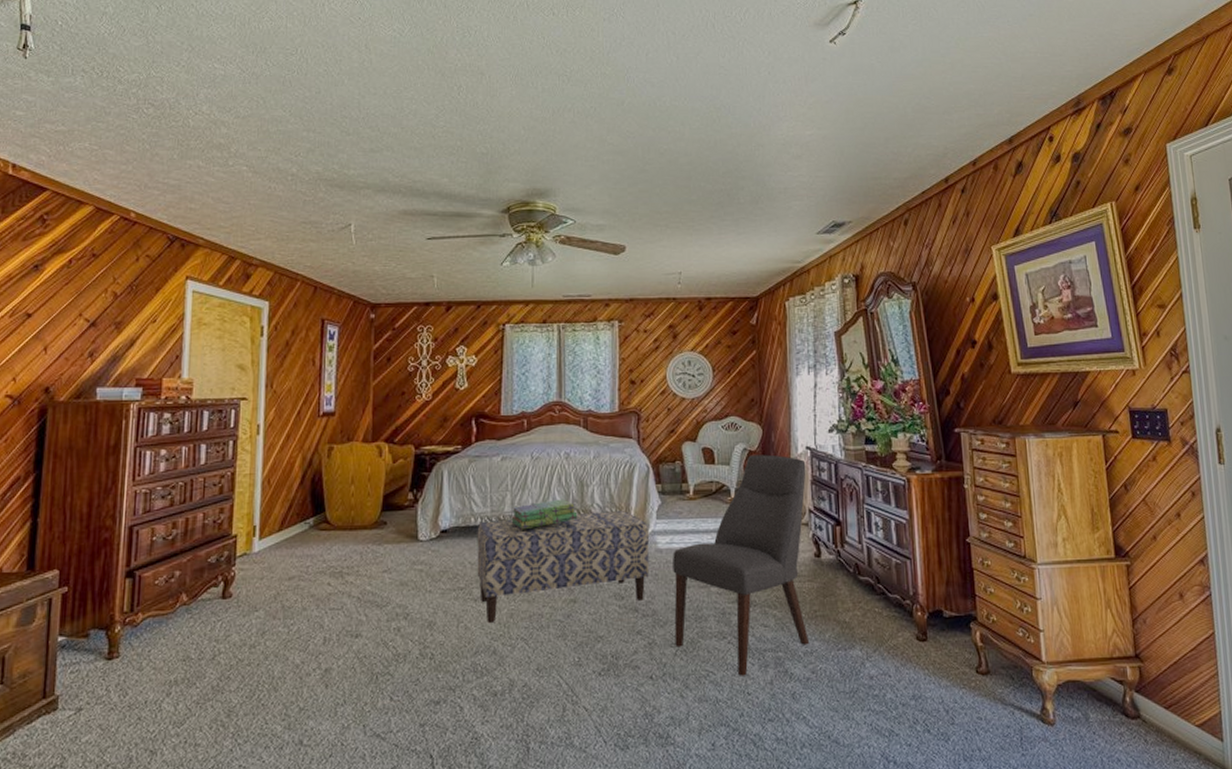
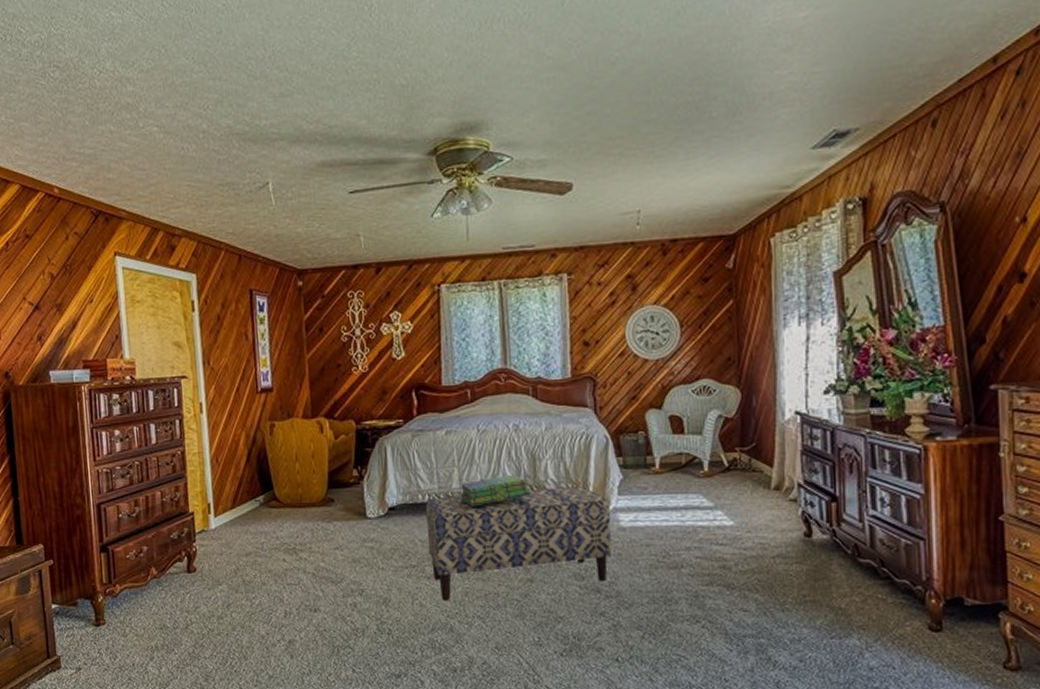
chair: present [673,454,809,676] -> none [637,422,796,662]

